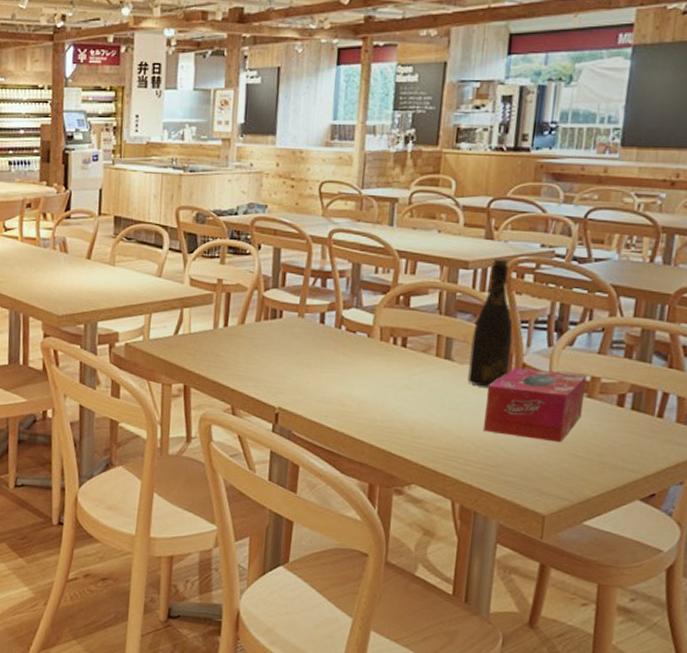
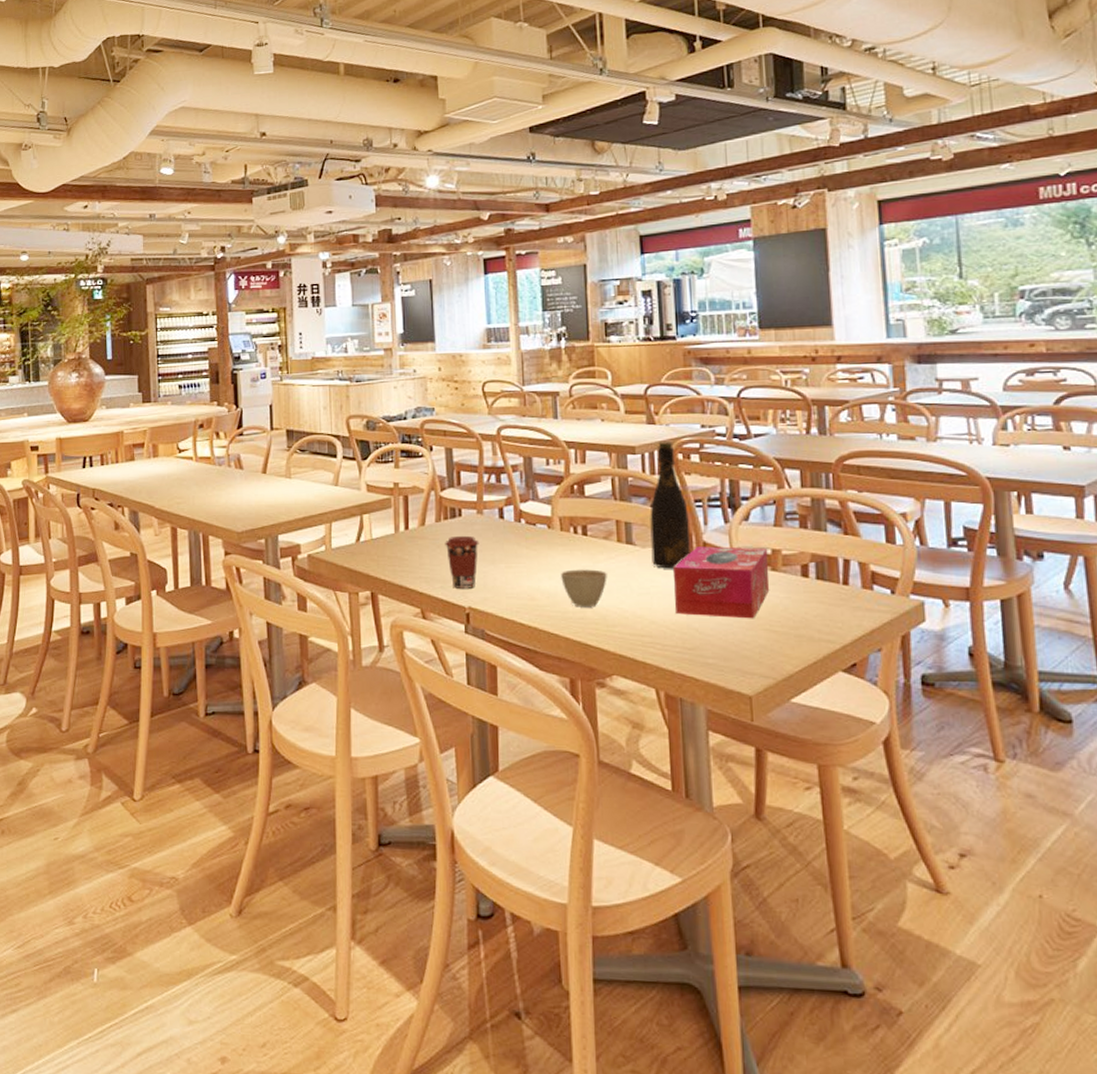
coffee cup: none [262,337,297,390] -> present [445,535,480,589]
cup: none [374,379,421,418] -> present [561,569,607,607]

